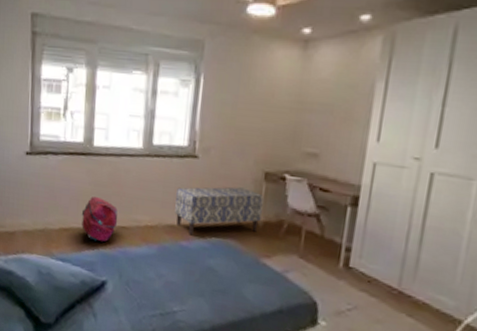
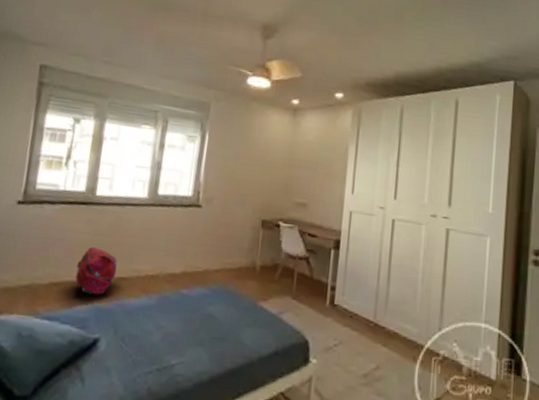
bench: present [175,187,264,236] -> none [177,234,261,283]

